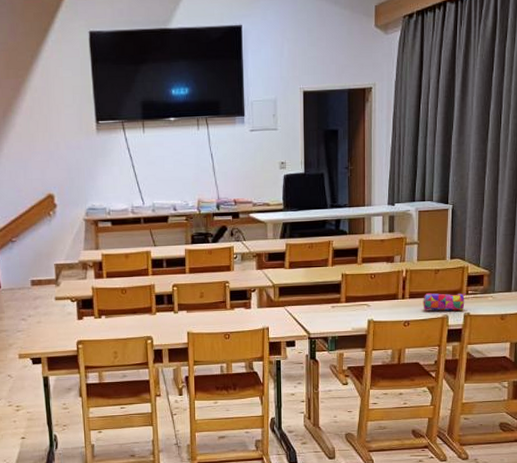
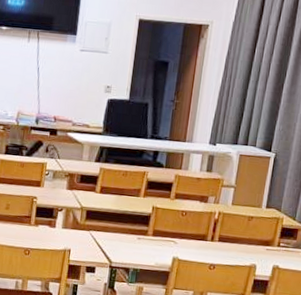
pencil case: present [423,292,466,311] -> none [231,239,278,262]

